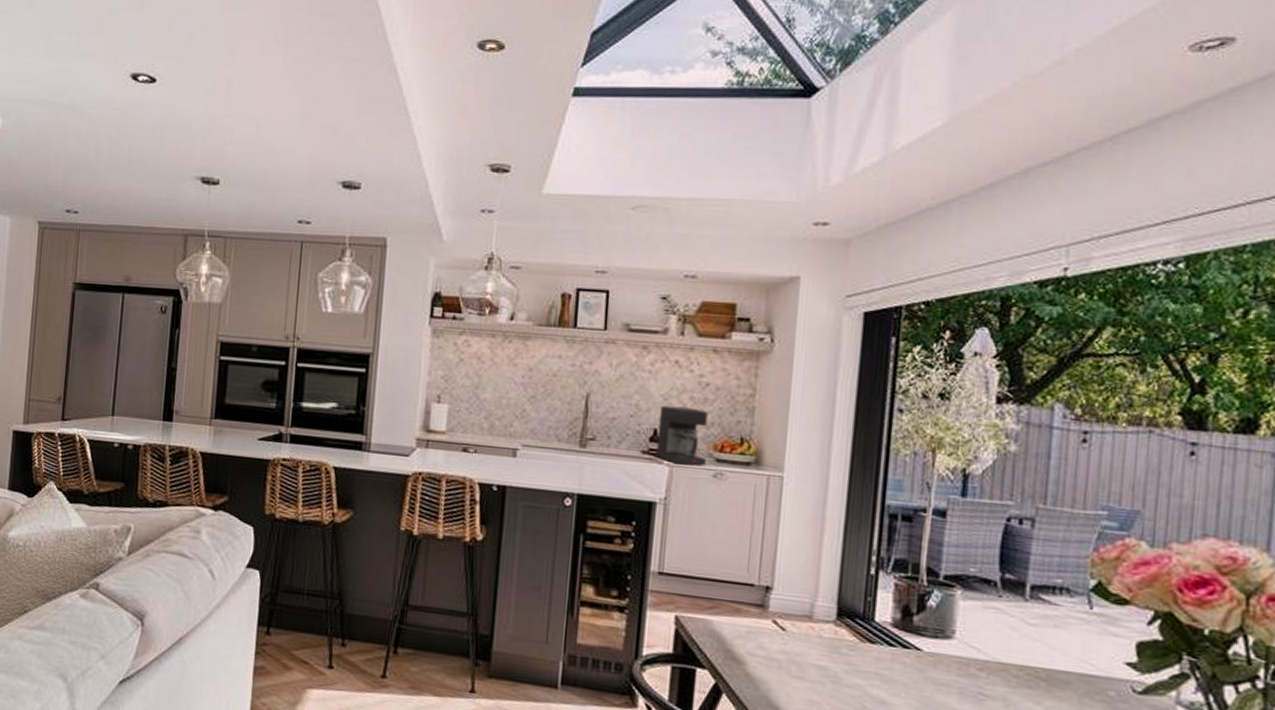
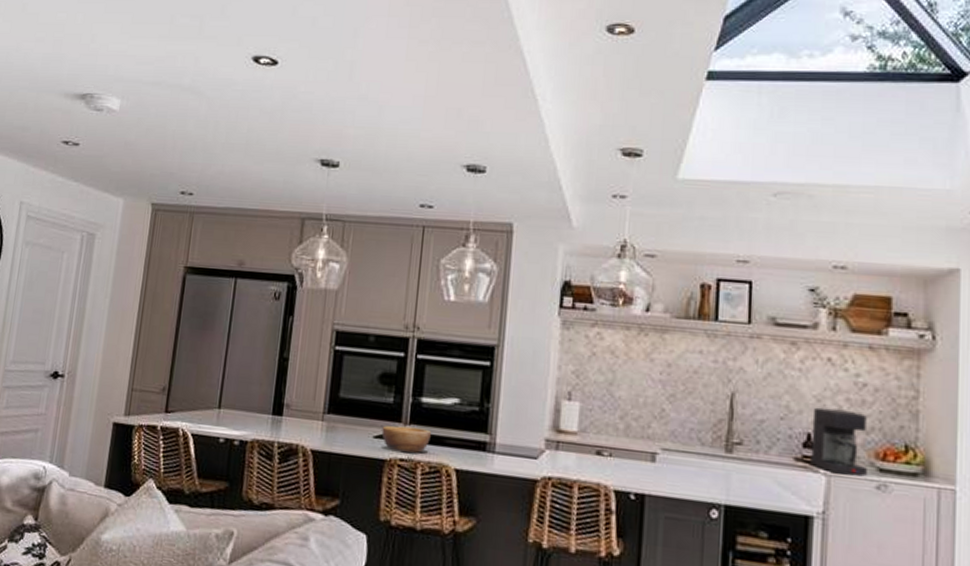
bowl: none [265,428,312,453] -> present [382,425,432,453]

